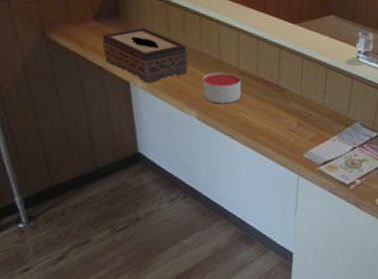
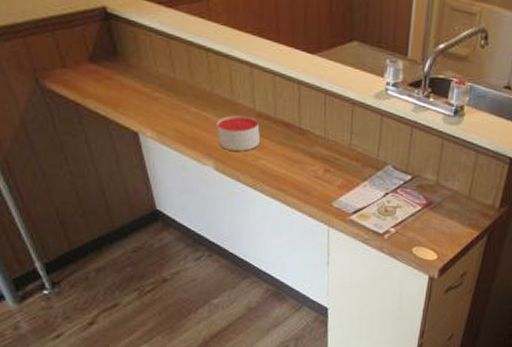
tissue box: present [102,28,189,83] -> none [102,68,199,132]

